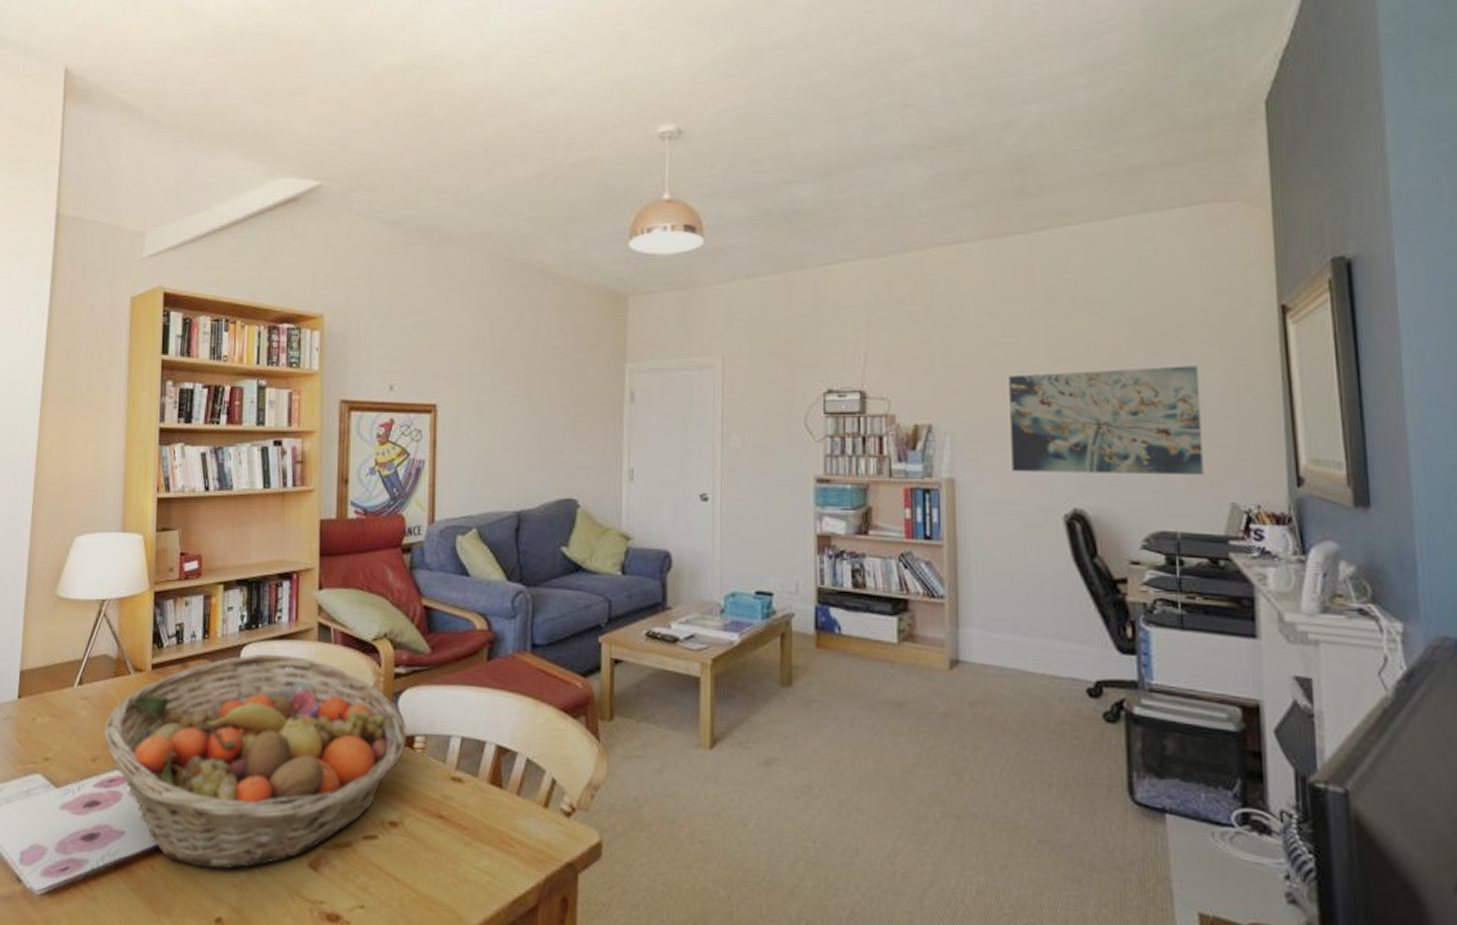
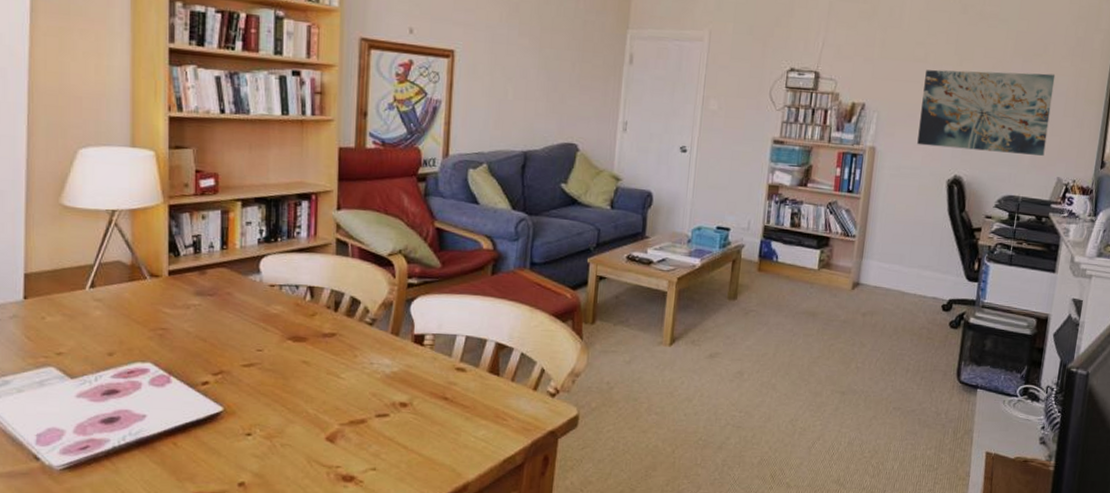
fruit basket: present [103,653,406,869] -> none [119,264,417,444]

